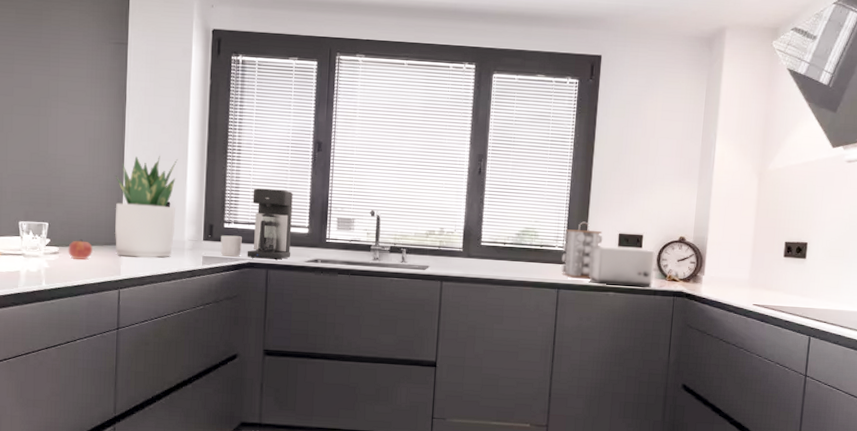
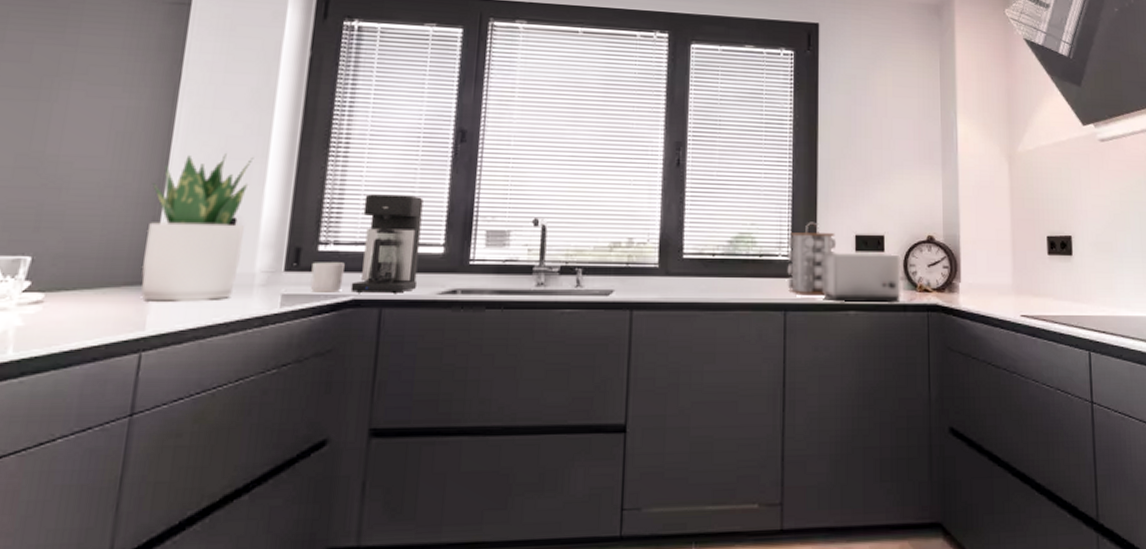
fruit: present [68,239,93,259] -> none [59,279,103,310]

